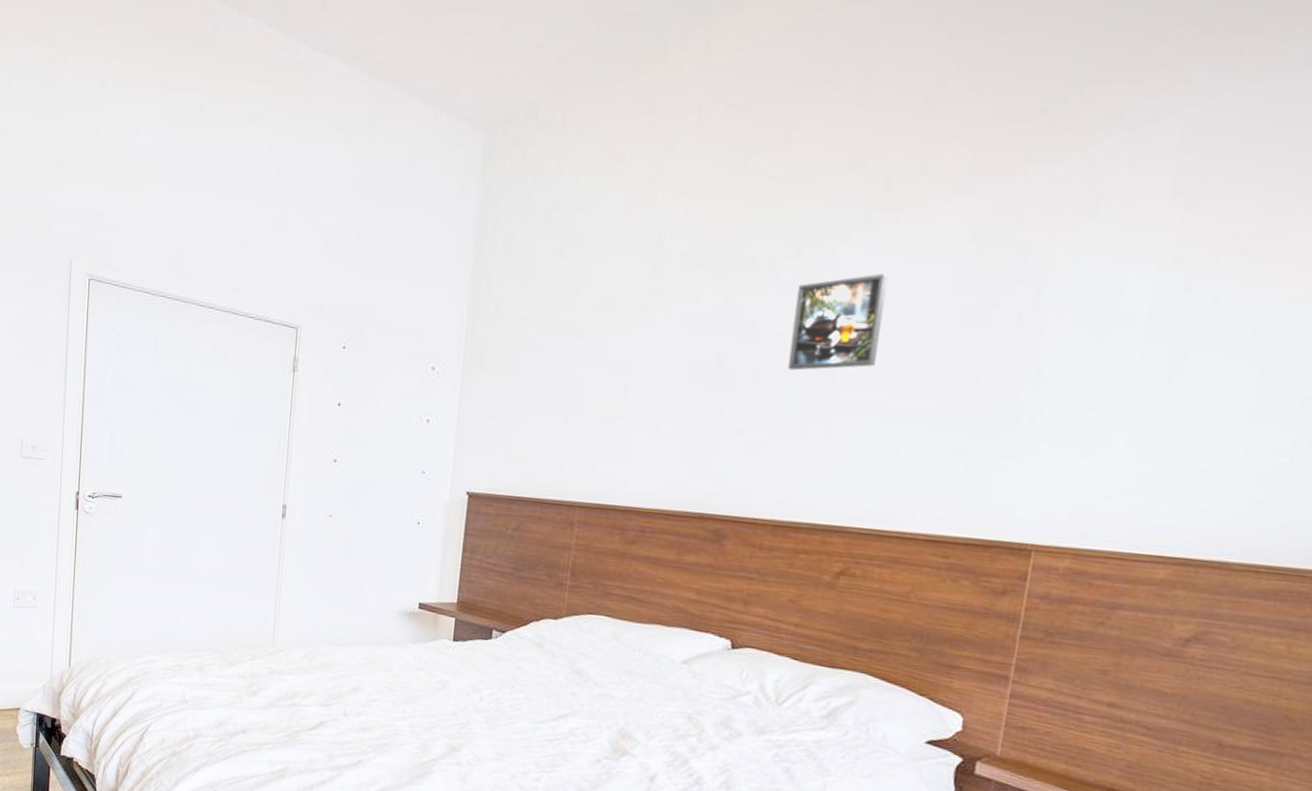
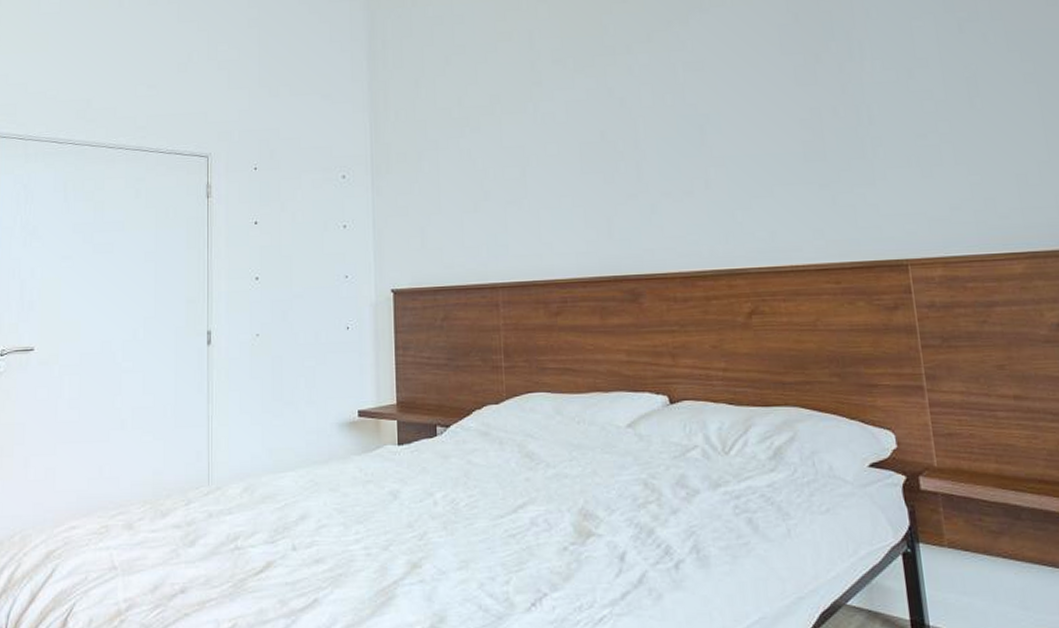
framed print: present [787,273,888,371] -> none [656,46,735,136]

